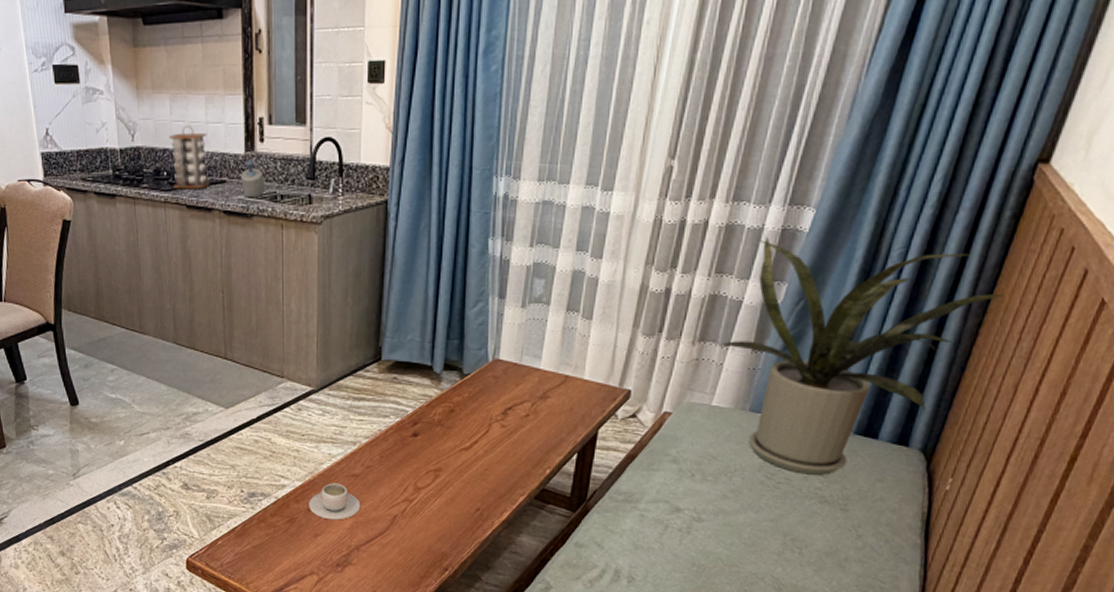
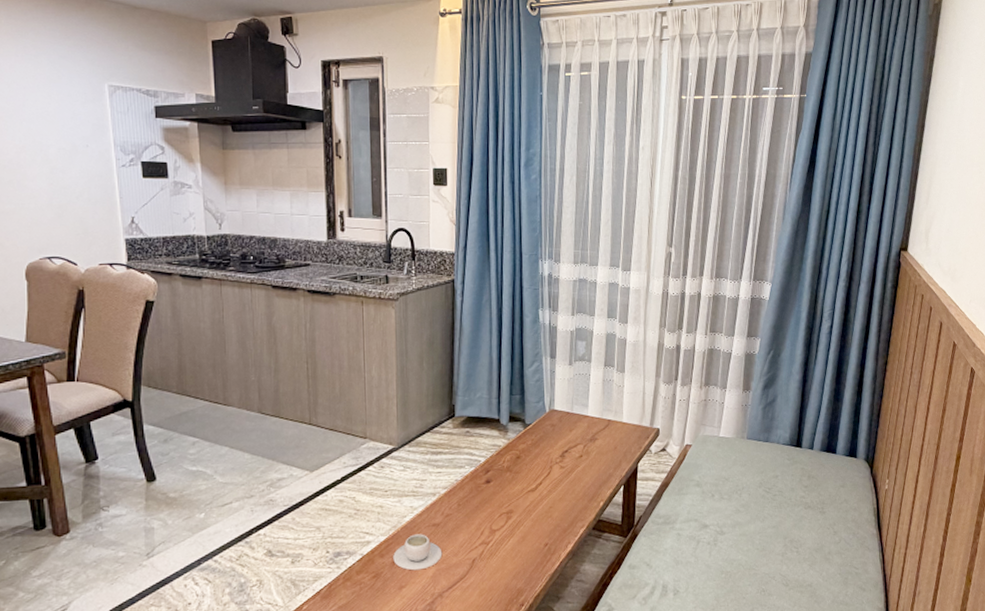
spice rack: present [169,125,210,190] -> none [256,216,295,272]
soap dispenser: present [241,161,266,198] -> none [324,247,347,279]
house plant: present [722,235,1004,475] -> none [721,303,897,487]

